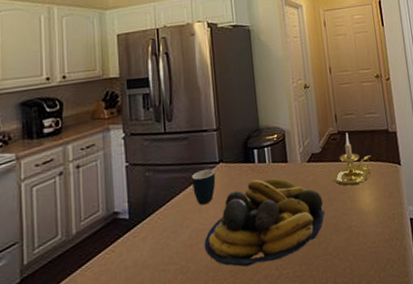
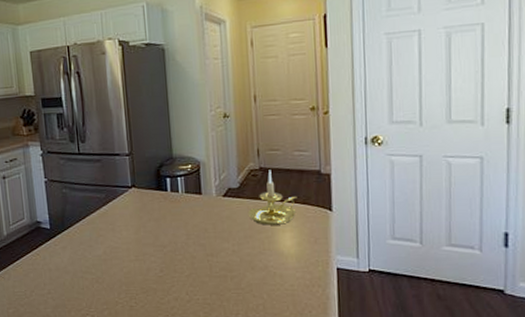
mug: present [191,169,216,205] -> none [105,192,128,226]
fruit bowl: present [204,178,325,267] -> none [117,207,239,287]

